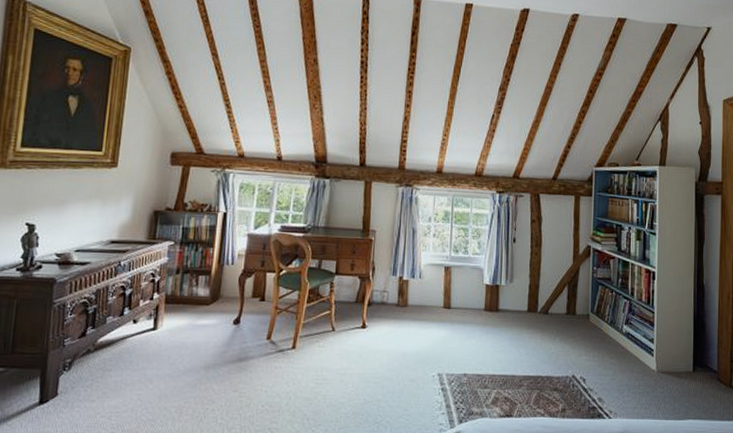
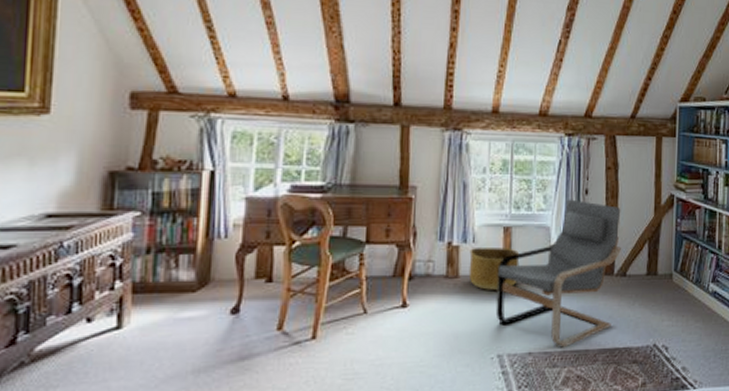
basket: none [415,283,457,319] -> present [468,248,520,290]
armchair: none [437,246,544,372] -> present [495,199,621,348]

